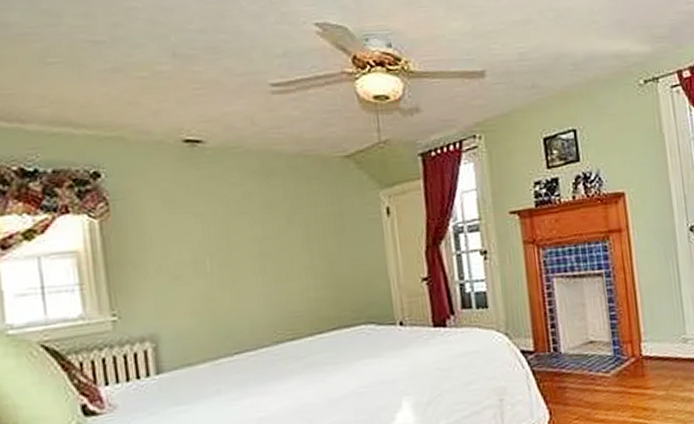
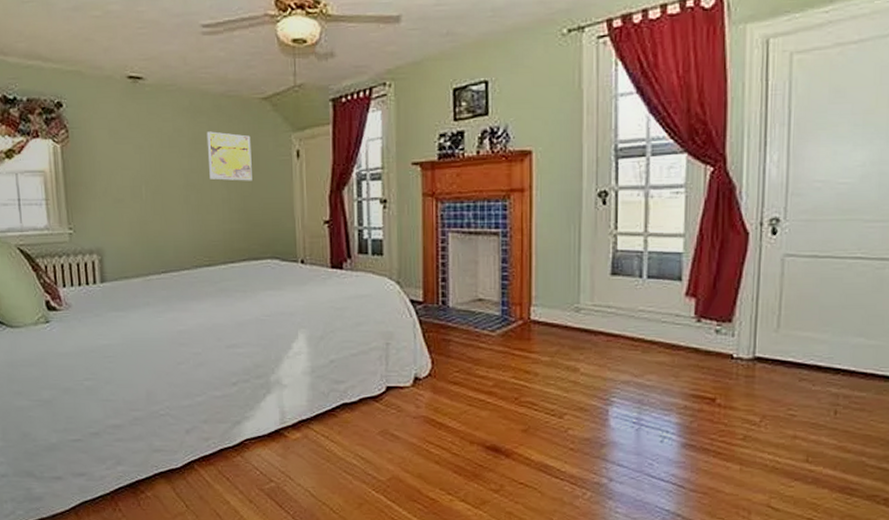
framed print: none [282,193,339,245] -> present [206,131,252,181]

